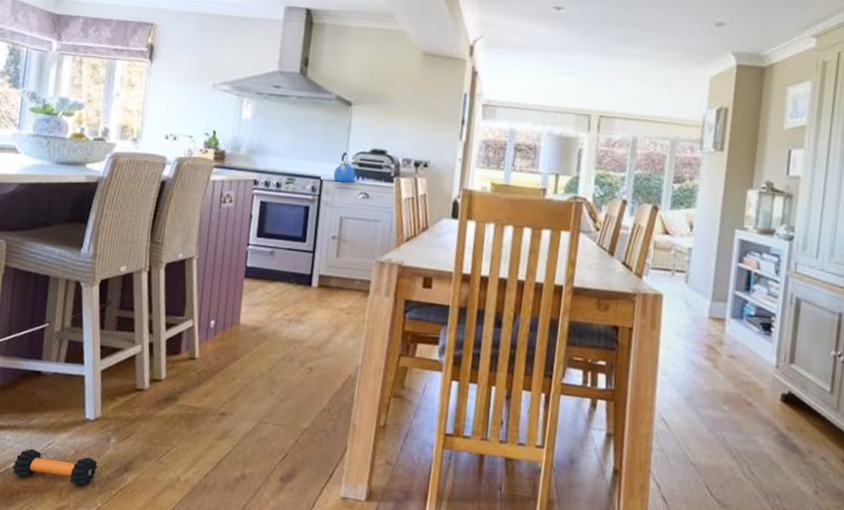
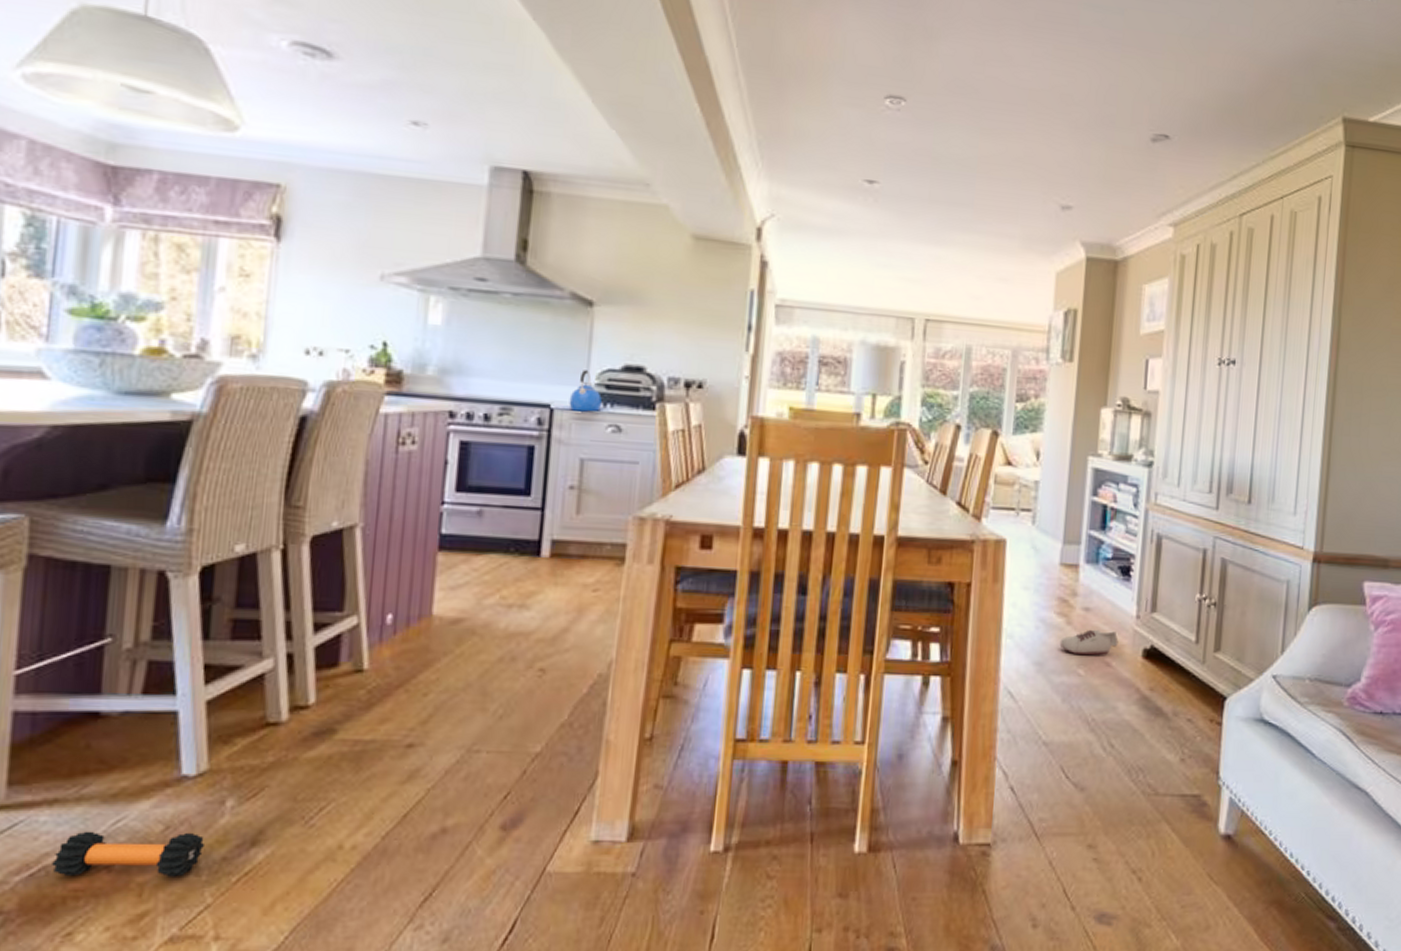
shoe: none [707,373,759,396] -> present [1059,629,1118,656]

